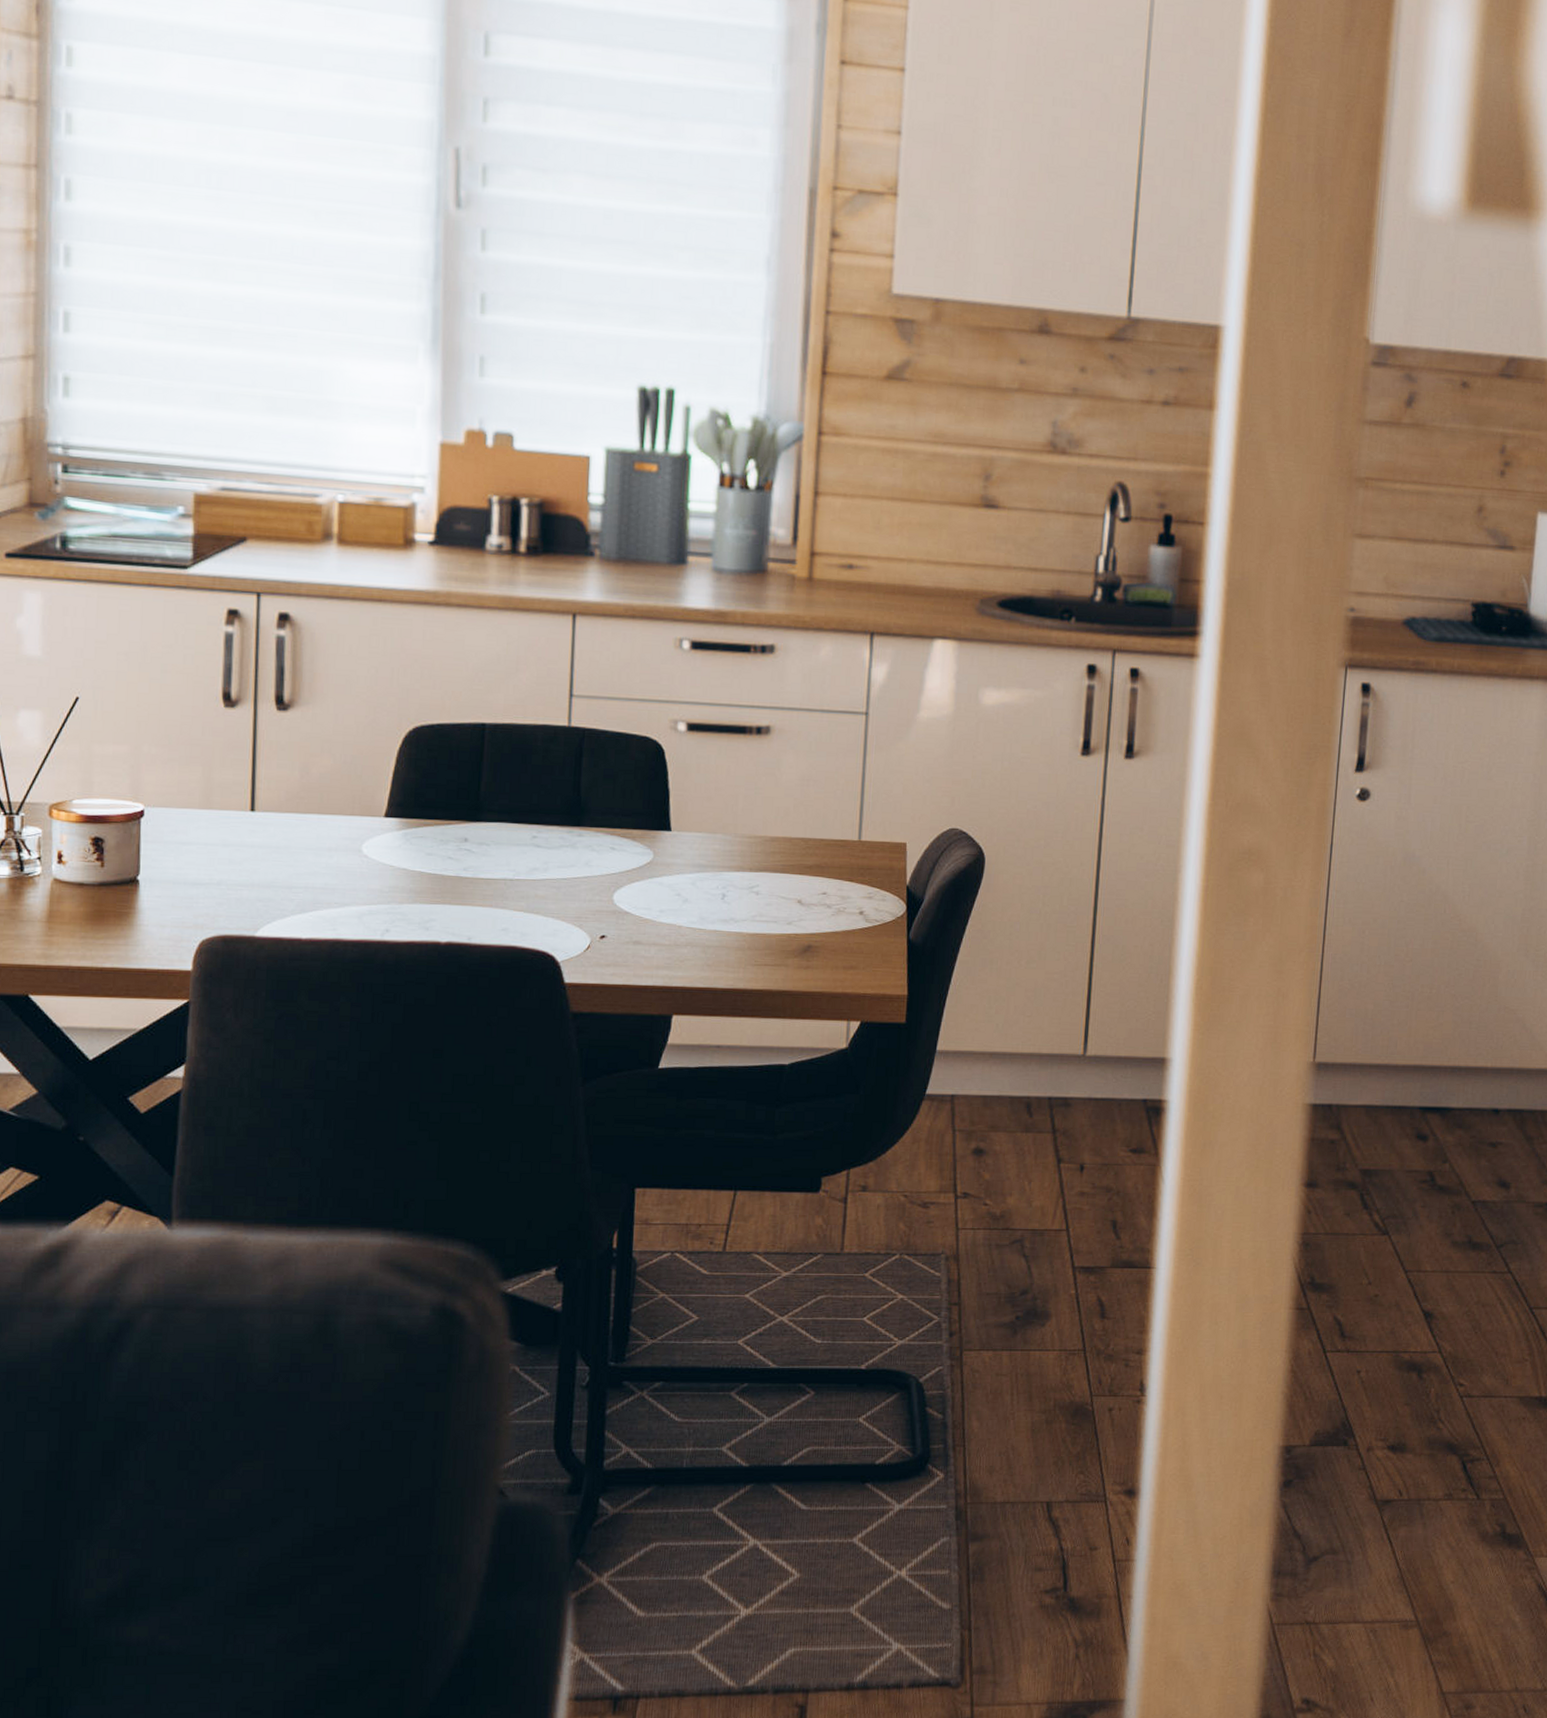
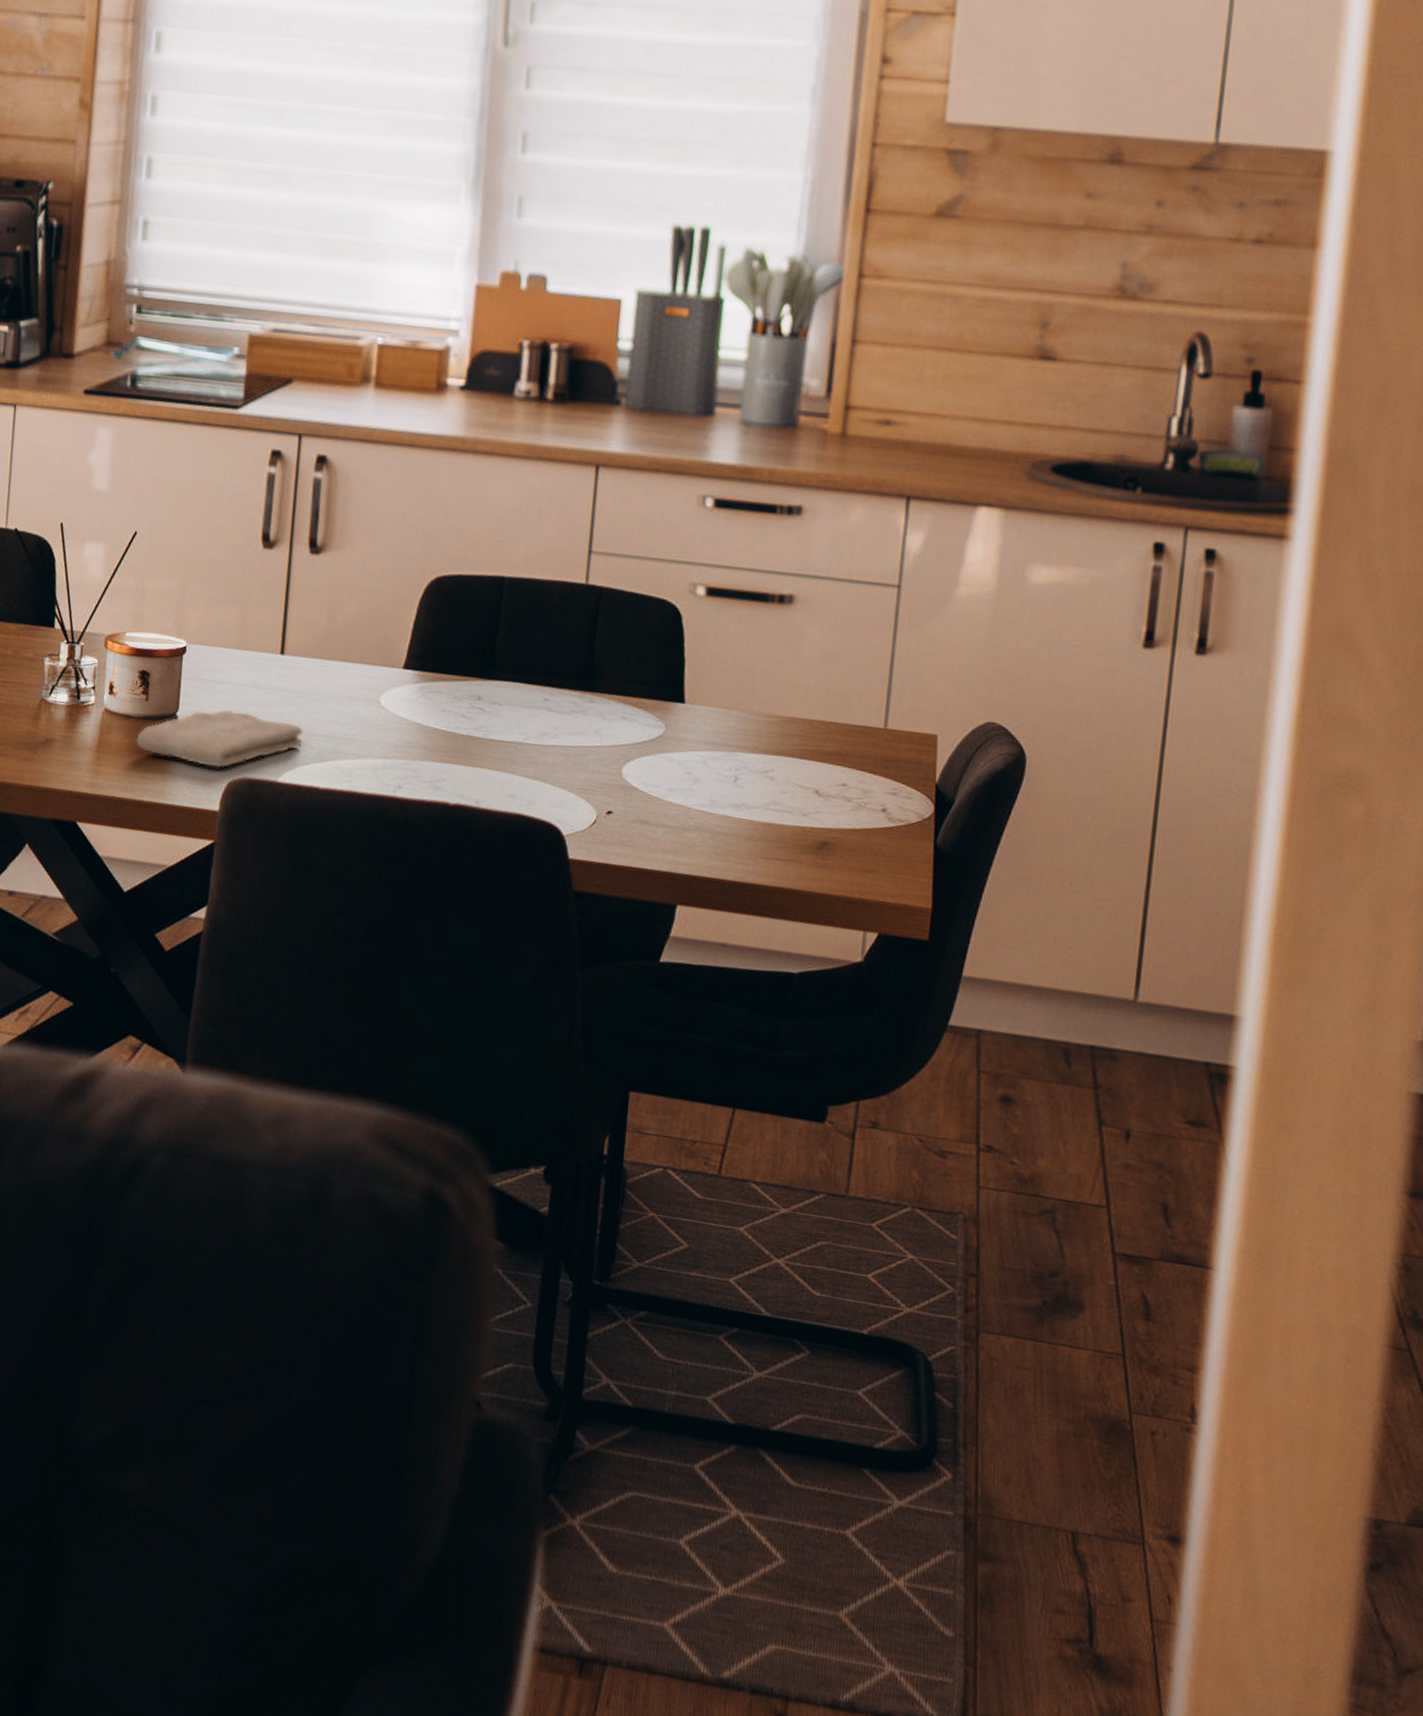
washcloth: none [92,869,280,929] -> present [136,709,303,769]

